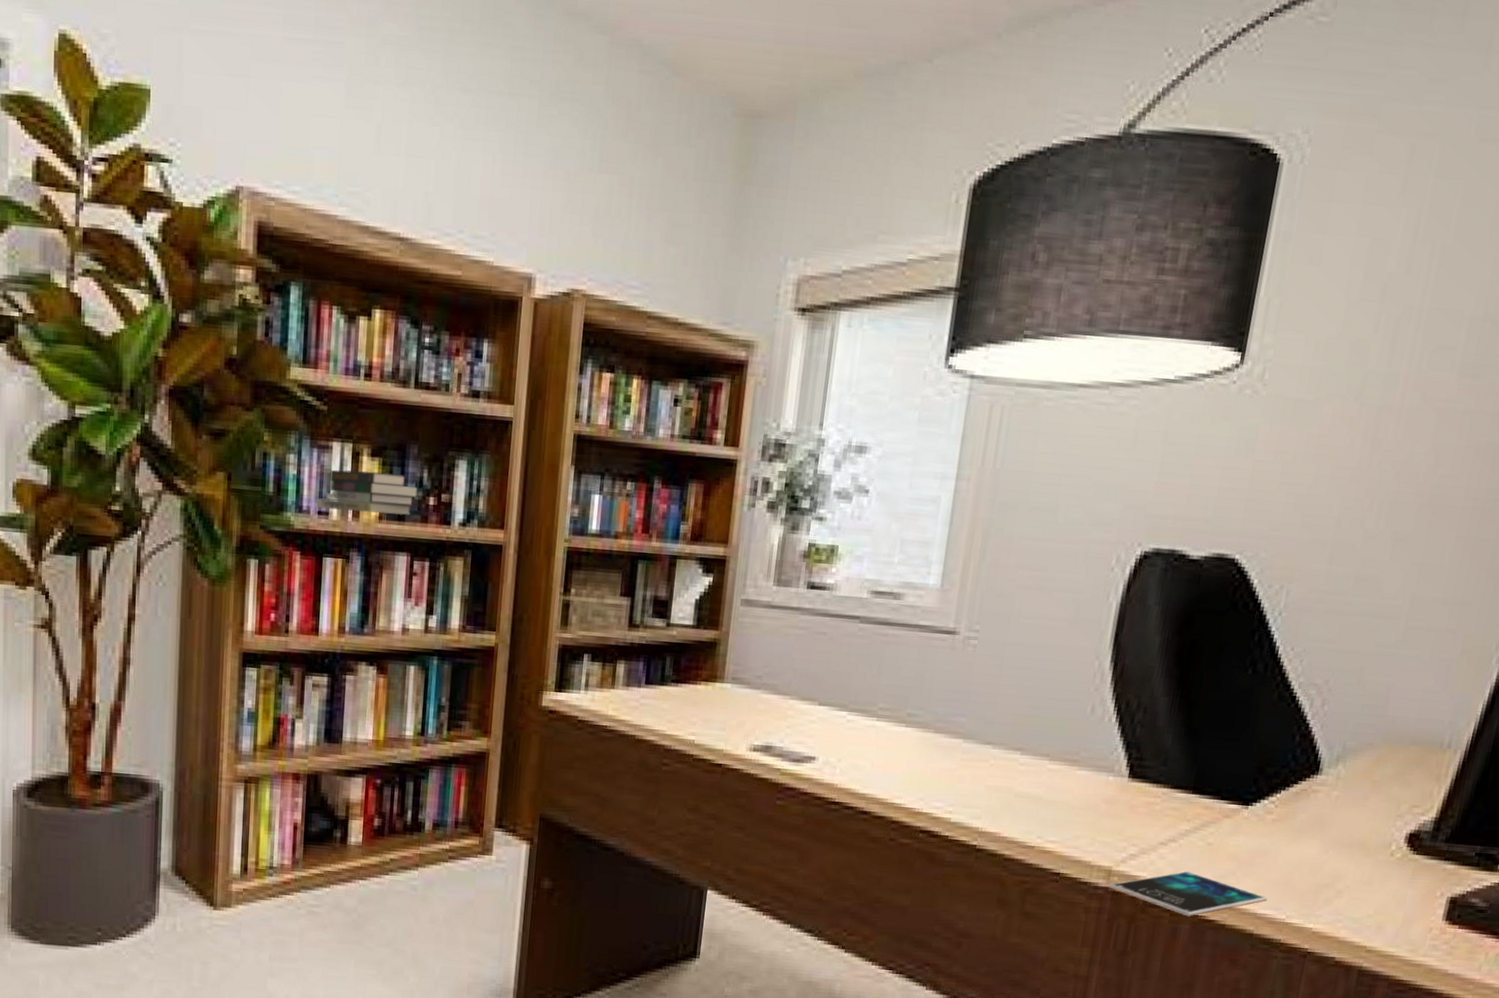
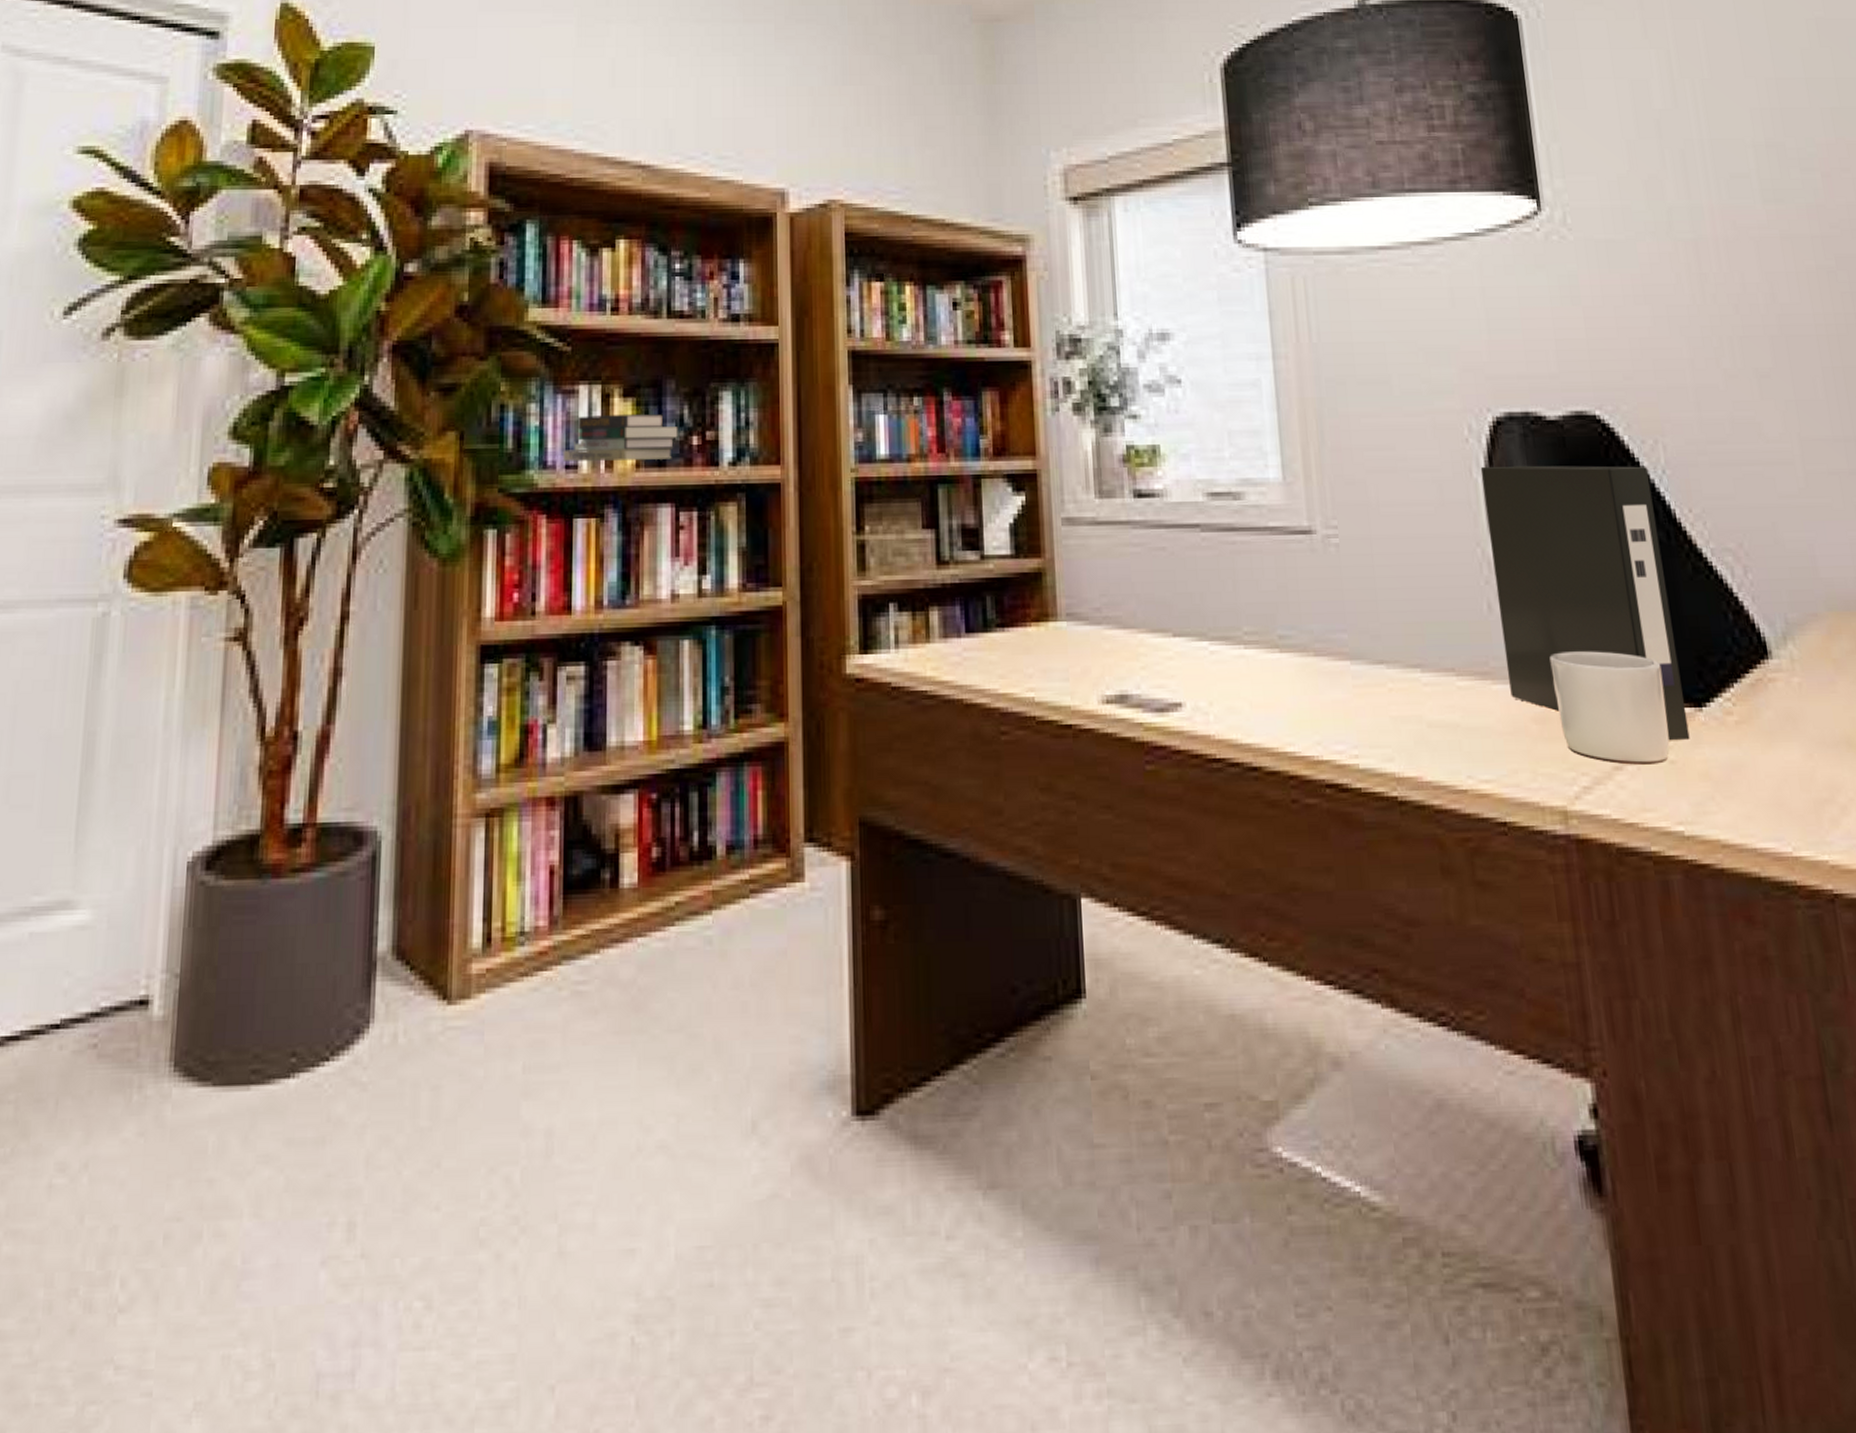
binder: none [1091,593,1267,830] -> present [1480,465,1690,741]
smartphone: present [1108,871,1268,917] -> none [1568,802,1764,863]
mug: none [1125,751,1225,844] -> present [1549,651,1670,765]

